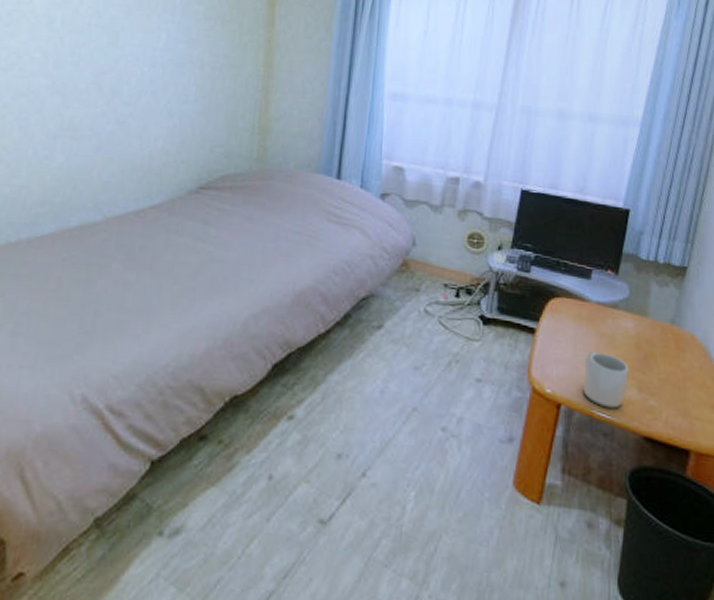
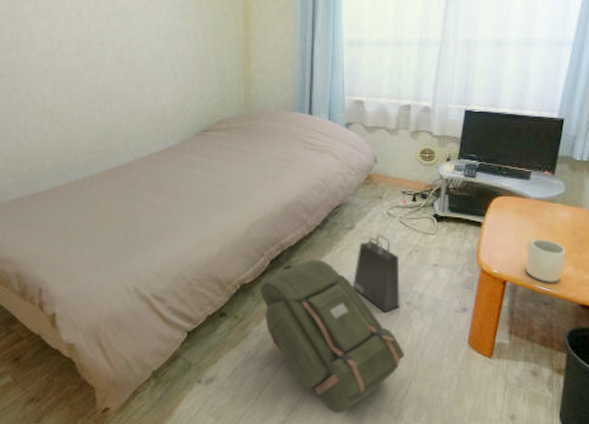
backpack: none [255,365,435,580] -> present [259,259,404,413]
shopping bag: none [375,337,435,442] -> present [352,234,400,314]

